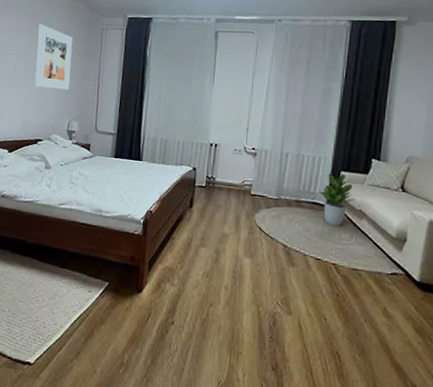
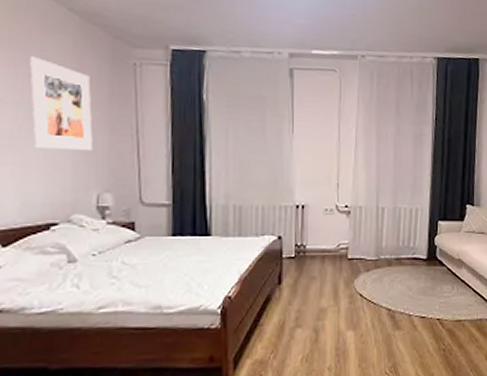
potted plant: present [319,173,355,227] -> none [419,223,453,280]

